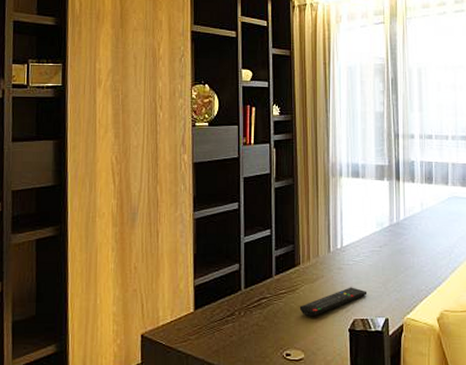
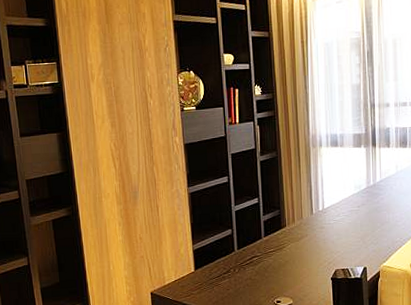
remote control: present [299,287,368,317] -> none [287,242,347,270]

